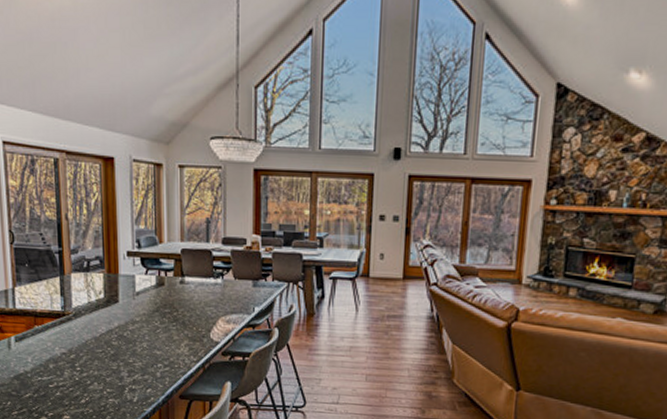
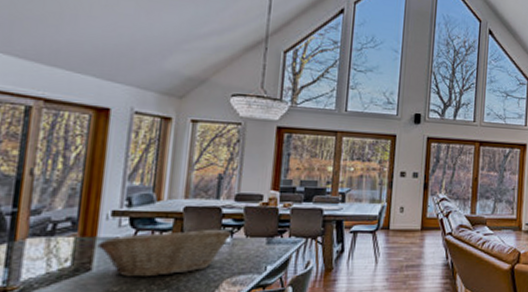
fruit basket: none [120,269,222,311] -> present [97,229,231,277]

